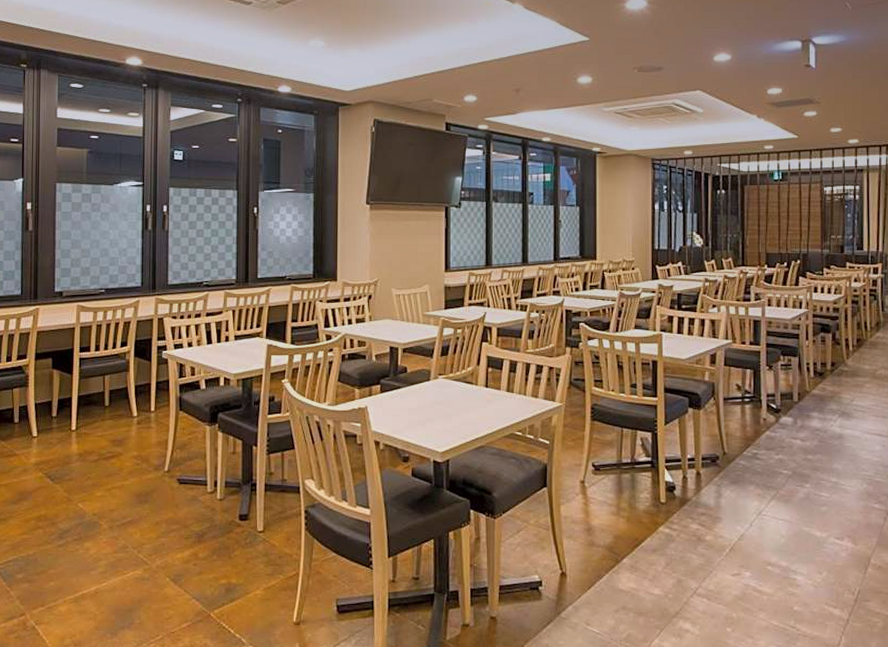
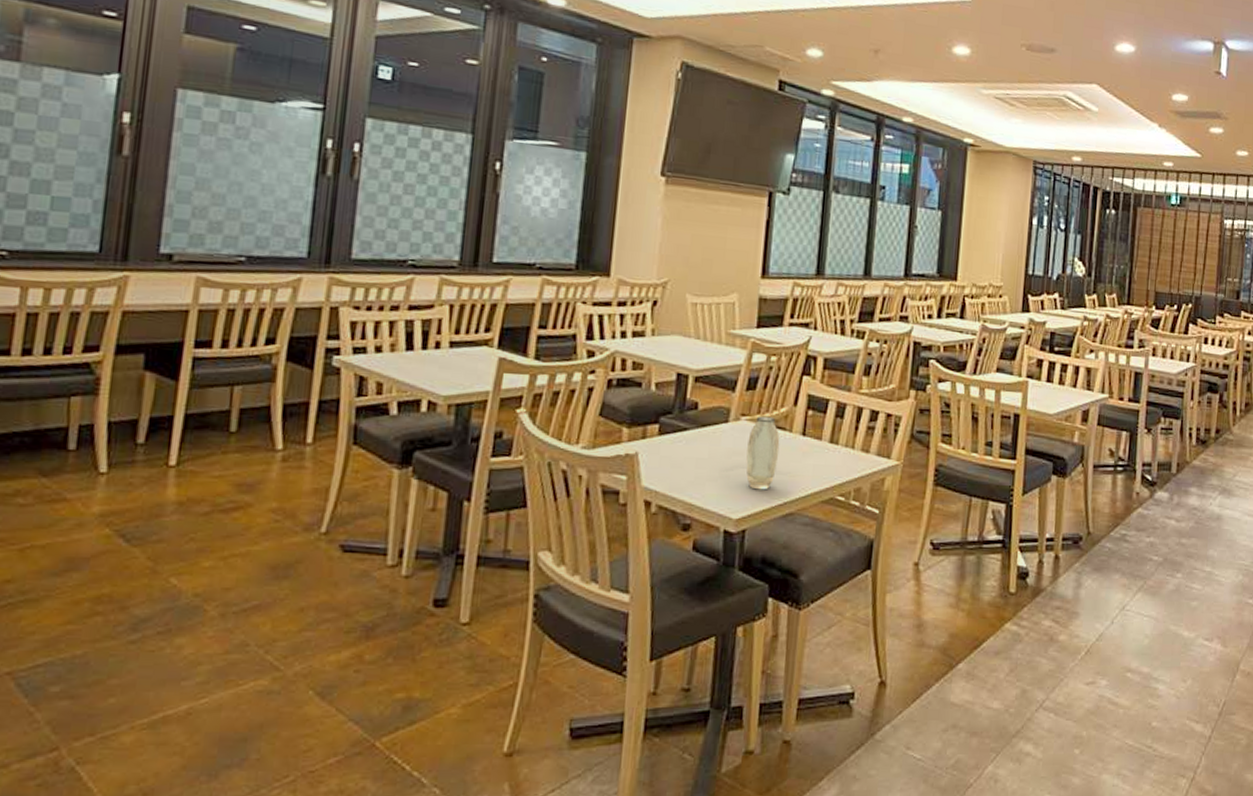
vase: none [445,374,469,430] -> present [746,416,780,490]

